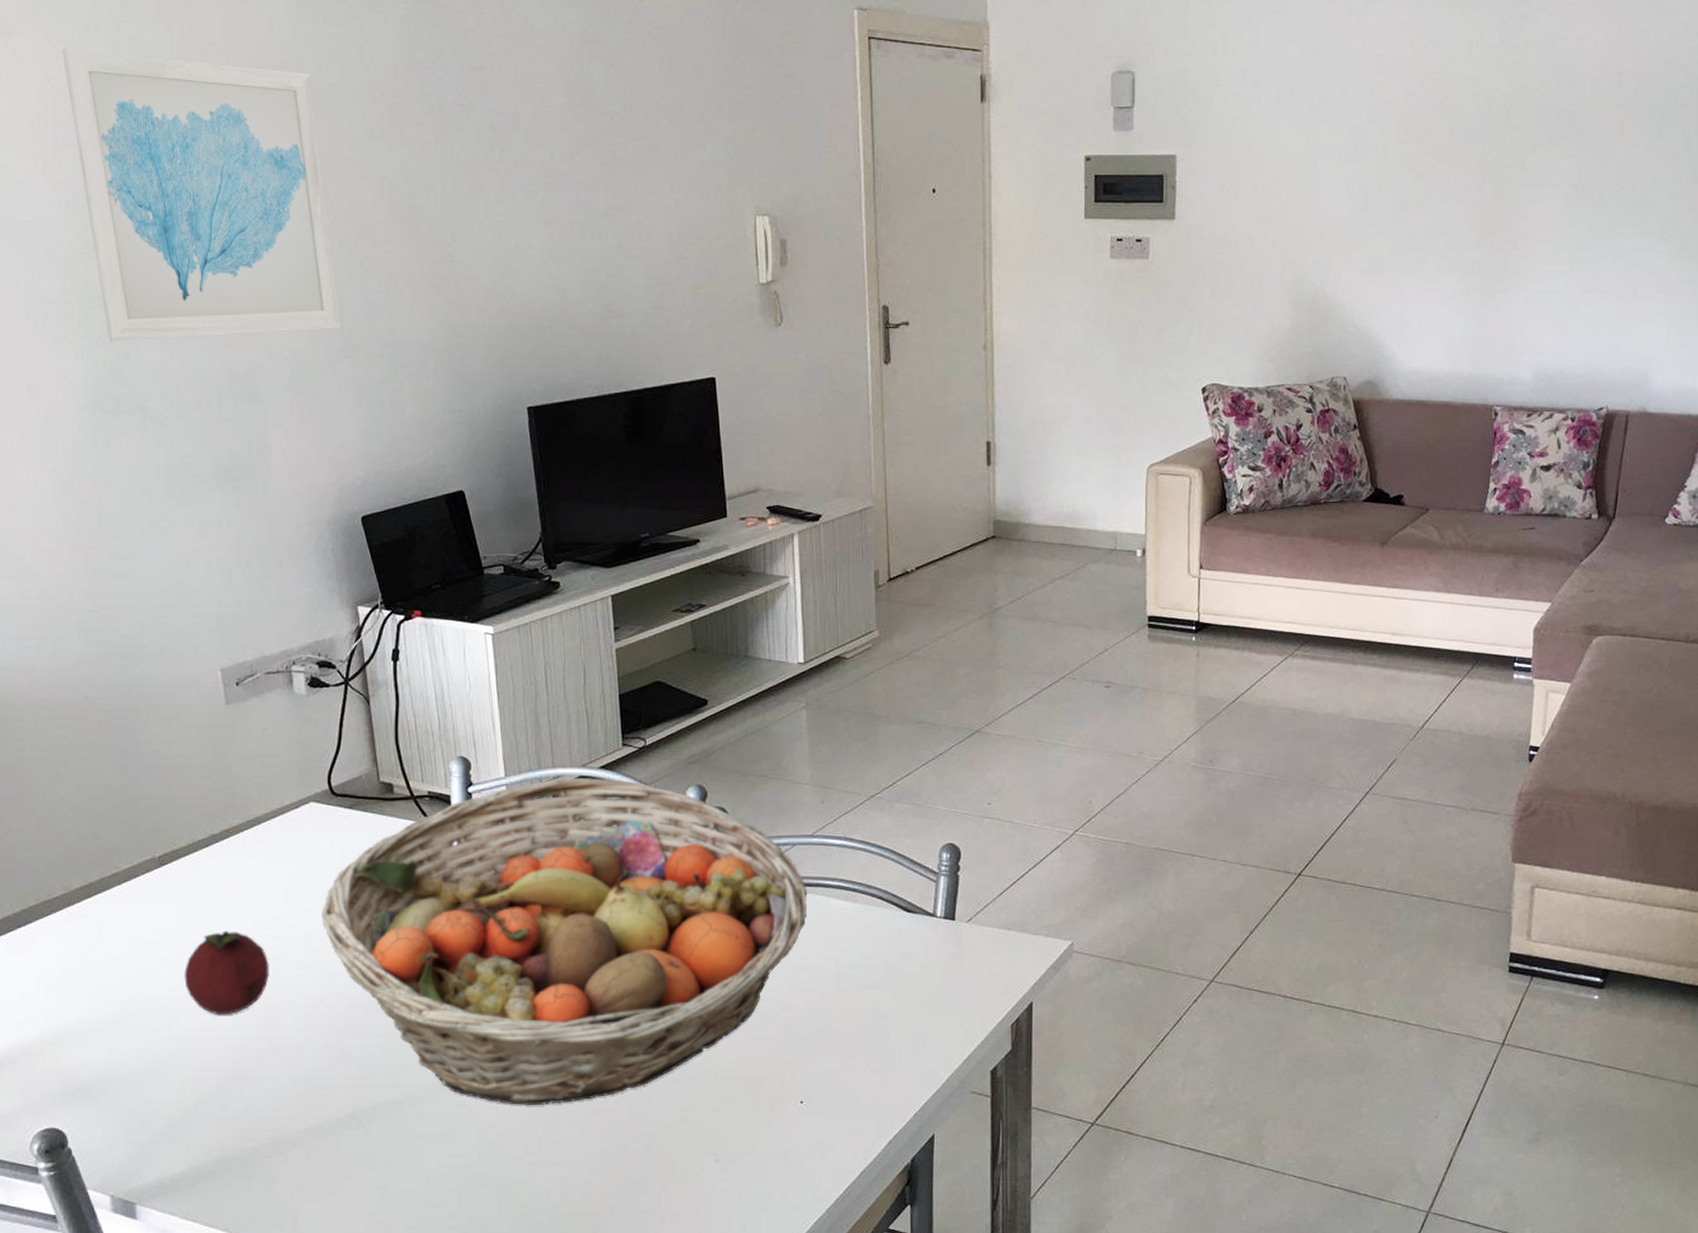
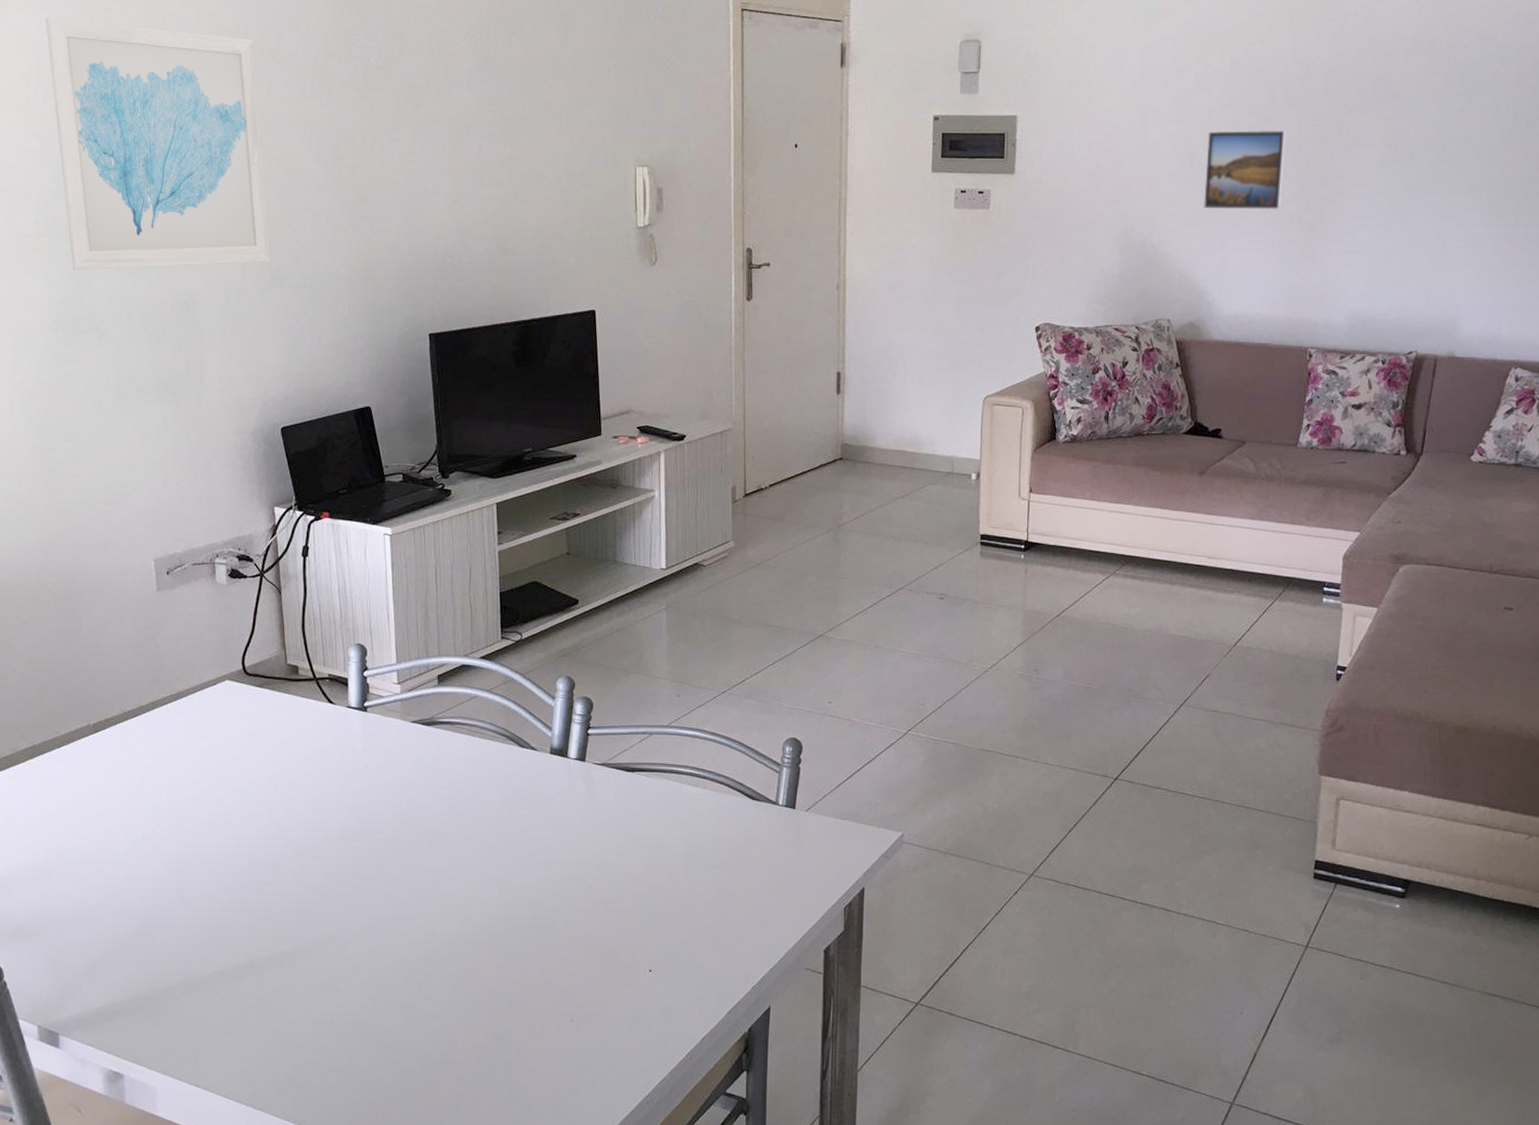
fruit: present [184,930,269,1015] -> none [110,792,184,868]
fruit basket: present [322,777,808,1105] -> none [231,666,662,962]
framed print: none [1379,169,1466,256] -> present [1203,130,1286,210]

